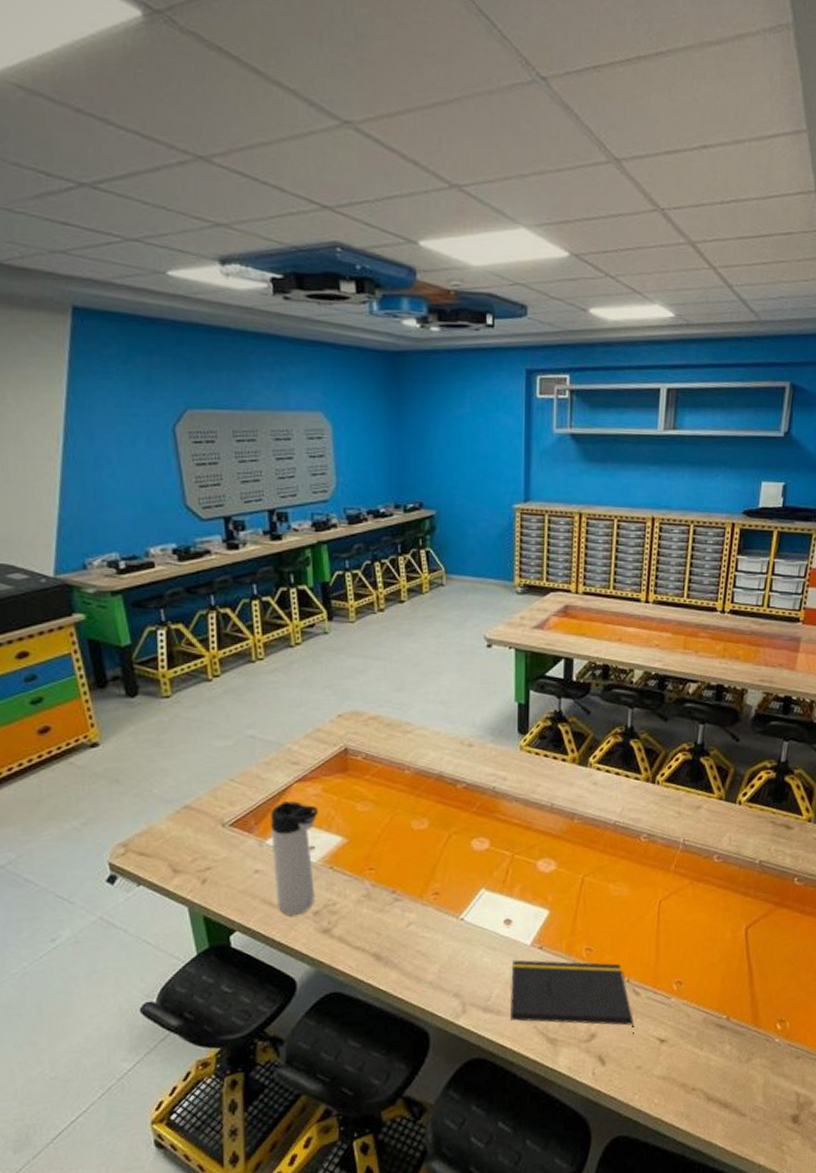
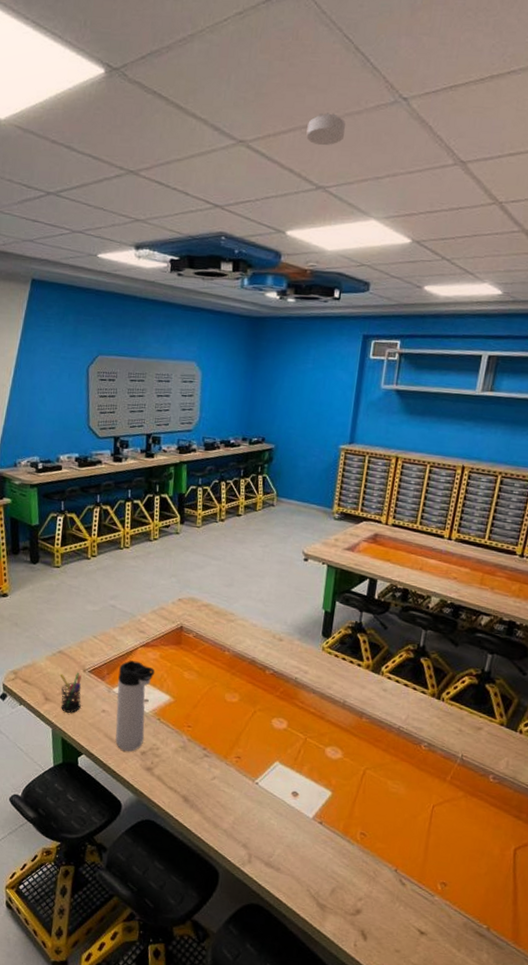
pen holder: none [189,829,225,883] -> present [60,673,82,713]
smoke detector: none [430,90,477,133] -> present [306,113,346,146]
notepad: present [511,960,634,1035] -> none [288,828,398,920]

